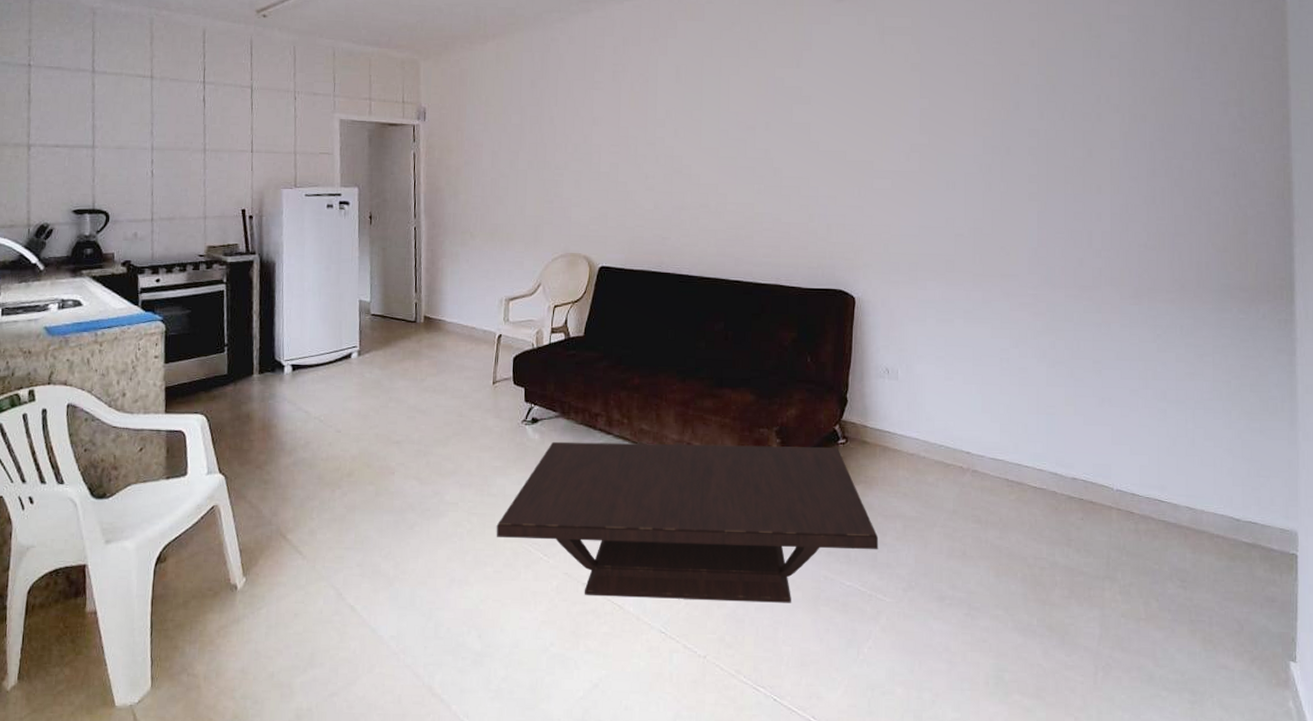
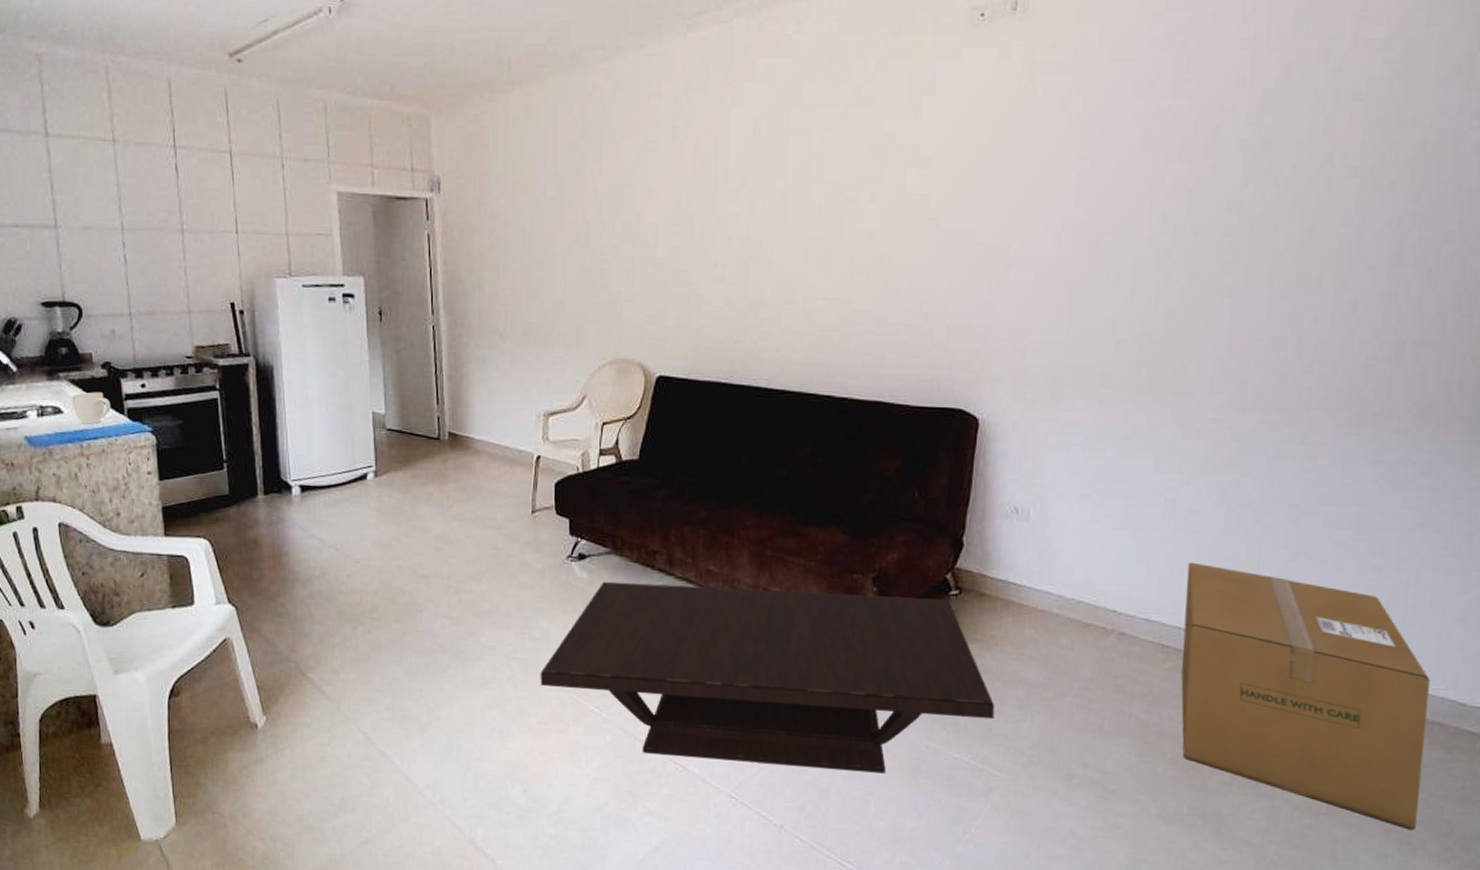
mug: none [91,286,127,316] -> present [71,392,111,426]
box: none [1022,410,1214,630] -> present [1181,562,1431,831]

